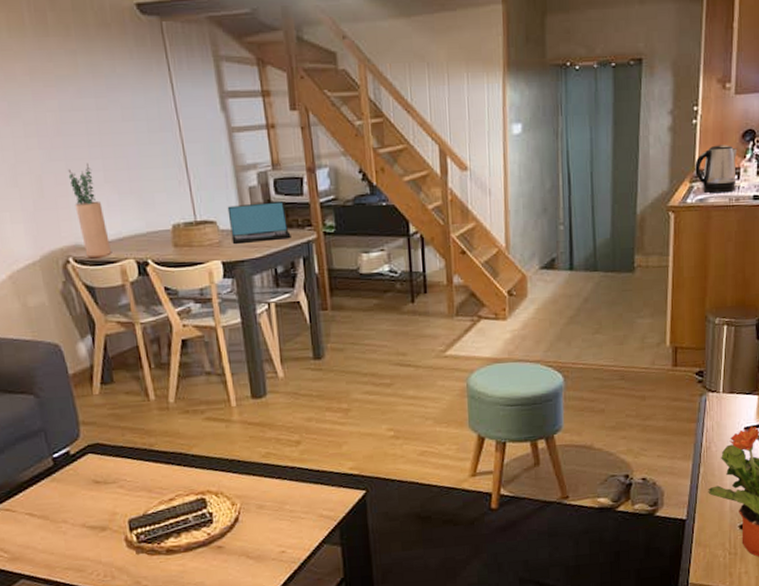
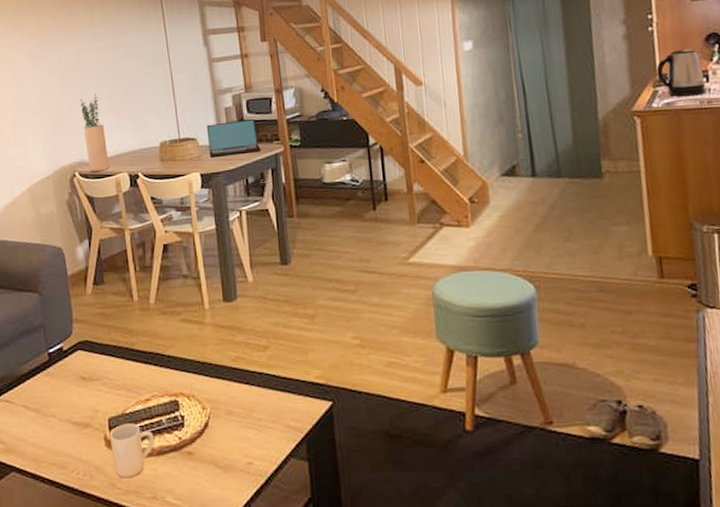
mug: none [130,523,181,576] -> present [109,423,155,478]

